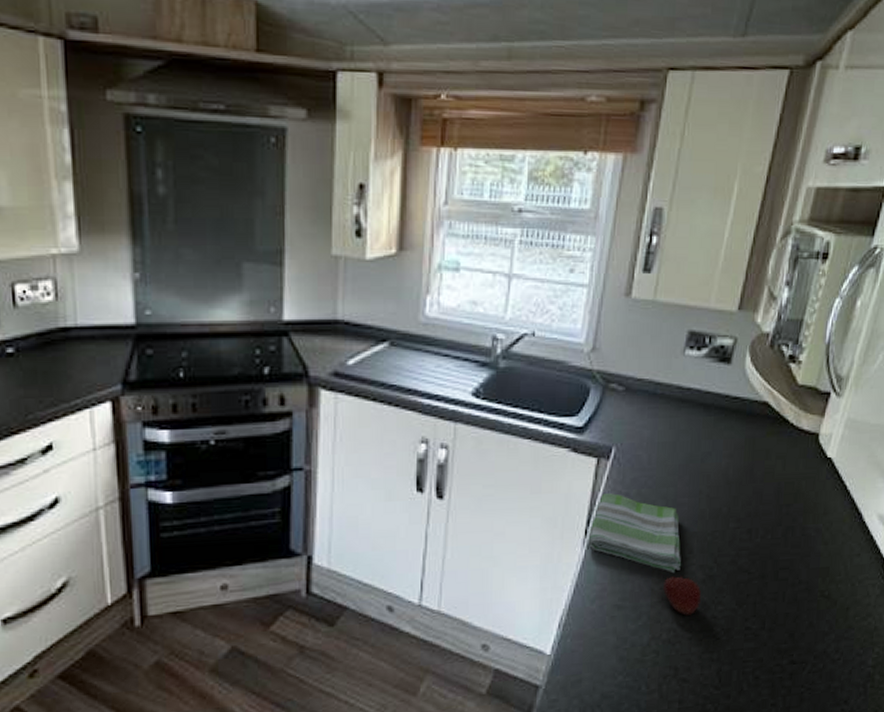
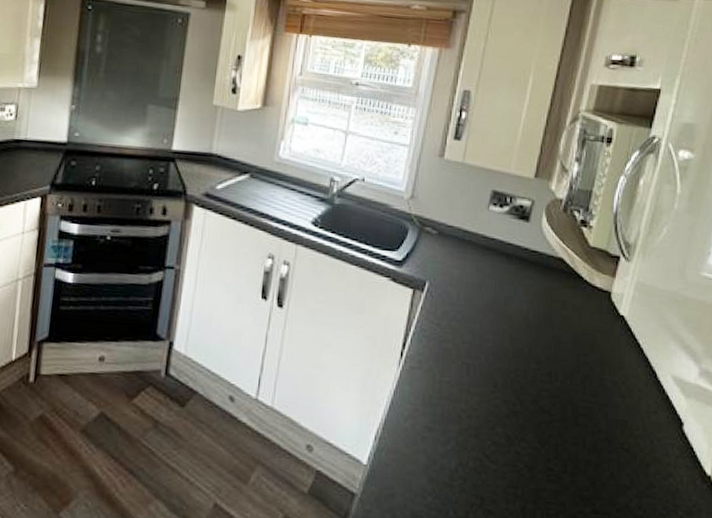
dish towel: present [588,493,682,574] -> none [403,321,487,404]
fruit: present [663,576,701,616] -> none [470,407,505,447]

